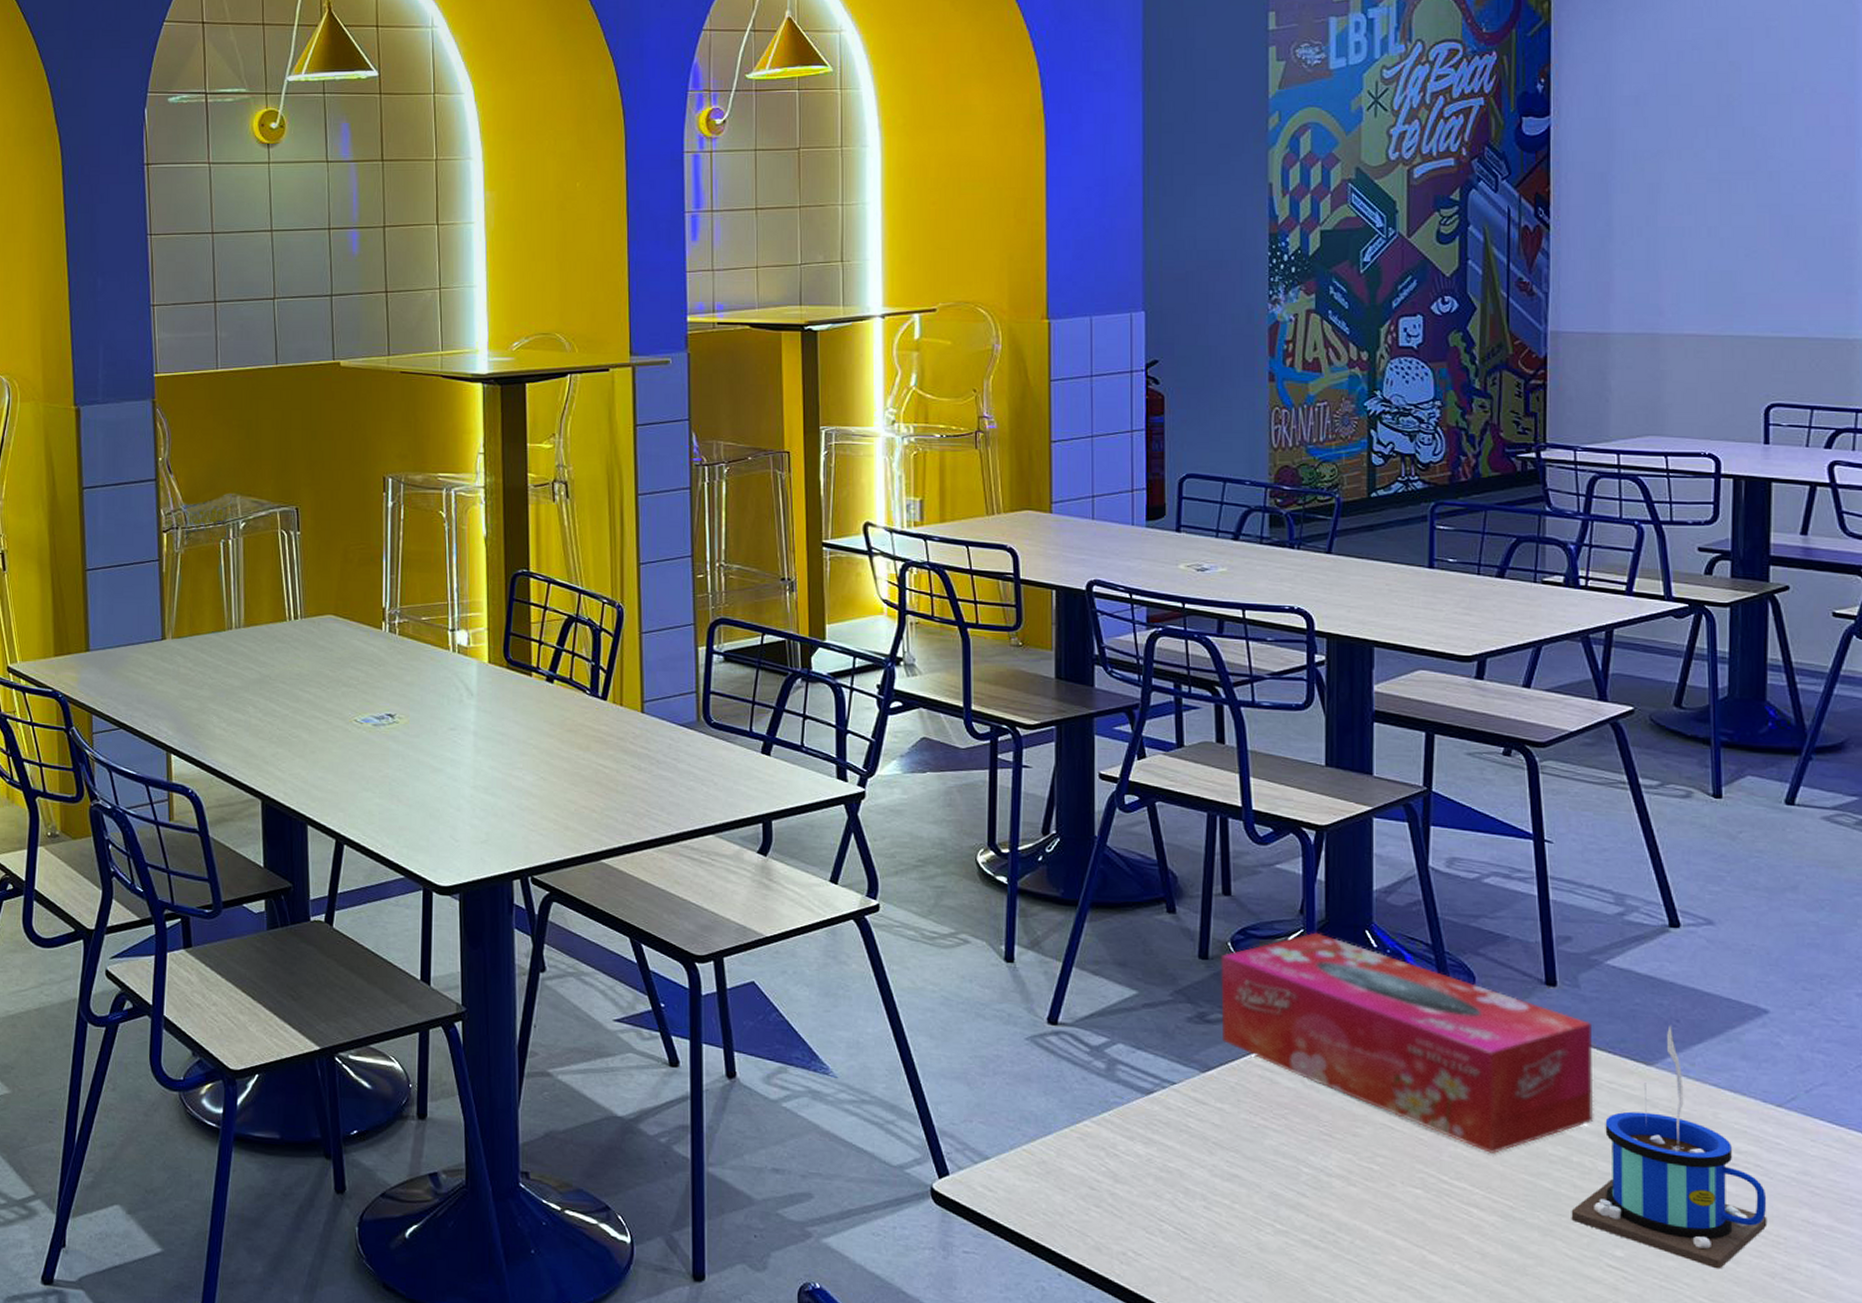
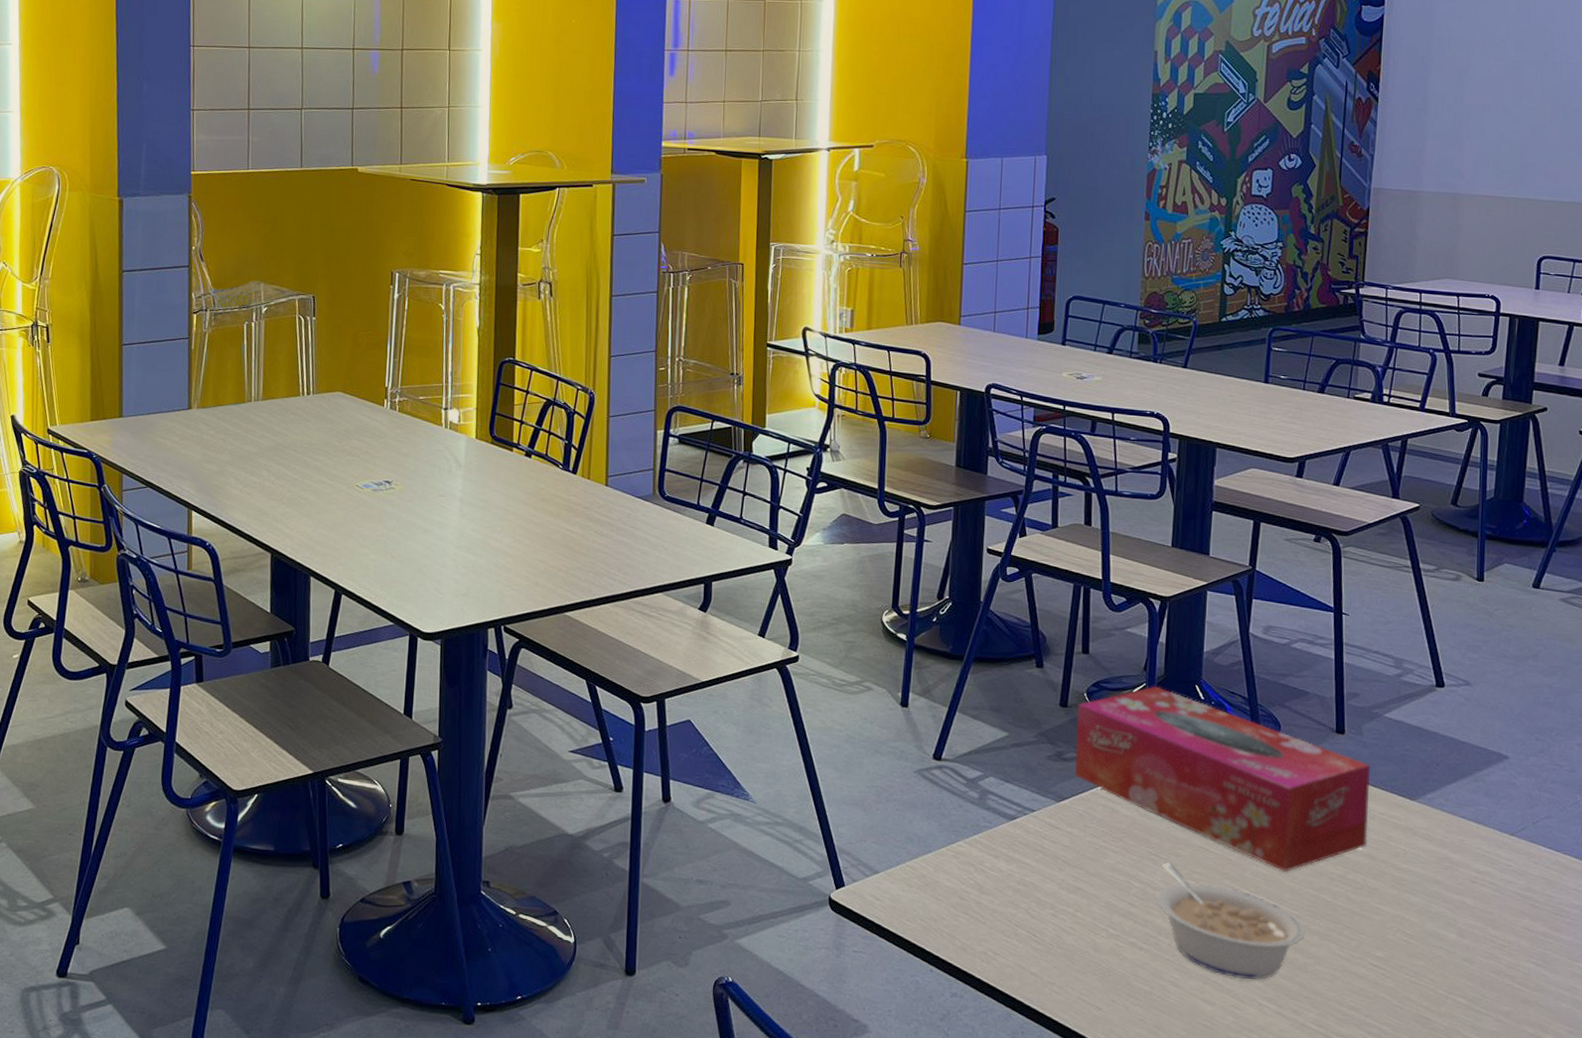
legume: none [1331,1142,1521,1285] -> present [1155,861,1304,980]
mug: present [1571,1026,1768,1270] -> none [1344,768,1498,968]

